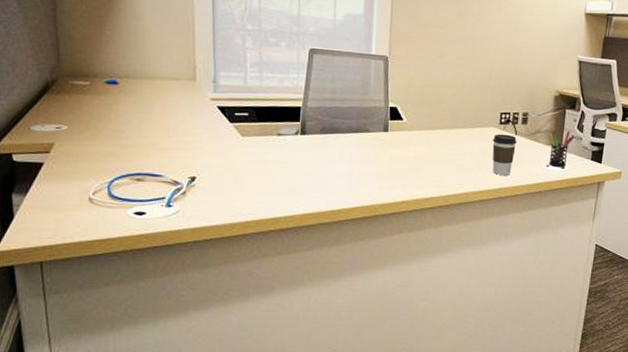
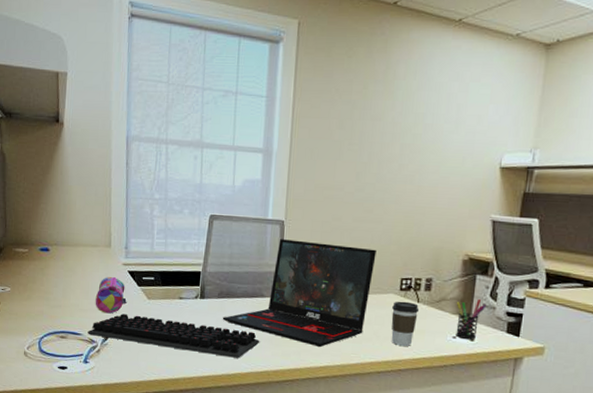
computer keyboard: none [170,152,366,194] -> present [87,314,260,358]
pencil case: none [178,112,217,153] -> present [95,276,127,314]
laptop: none [325,74,478,179] -> present [222,239,377,347]

